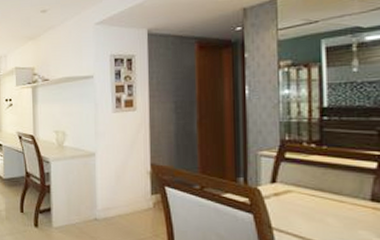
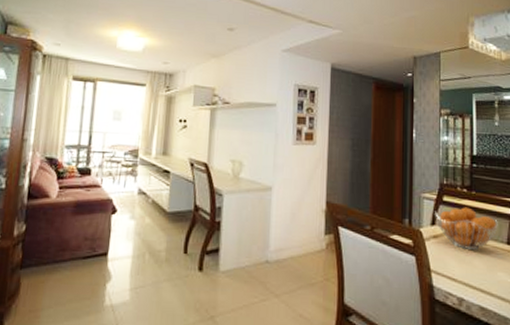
fruit basket: none [275,163,358,207] -> present [435,207,498,250]

